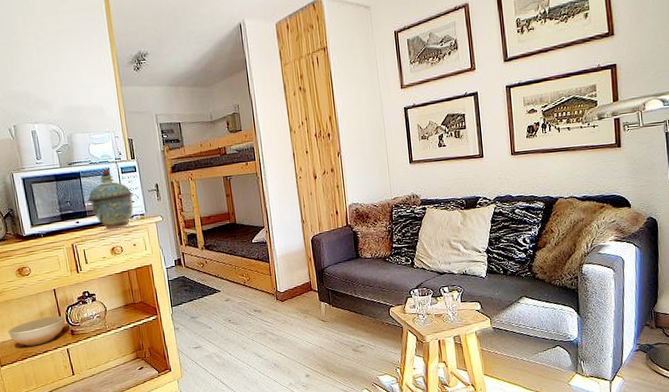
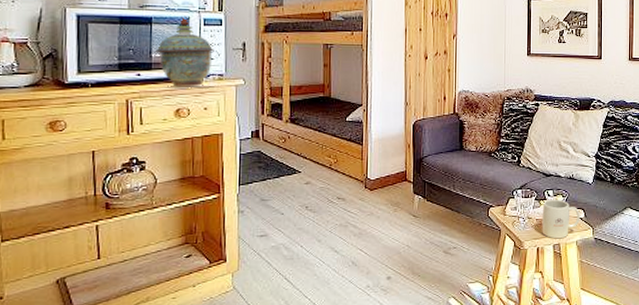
bowl: present [8,315,65,347] -> none [20,183,100,219]
mug: none [439,294,477,331] -> present [542,199,580,239]

